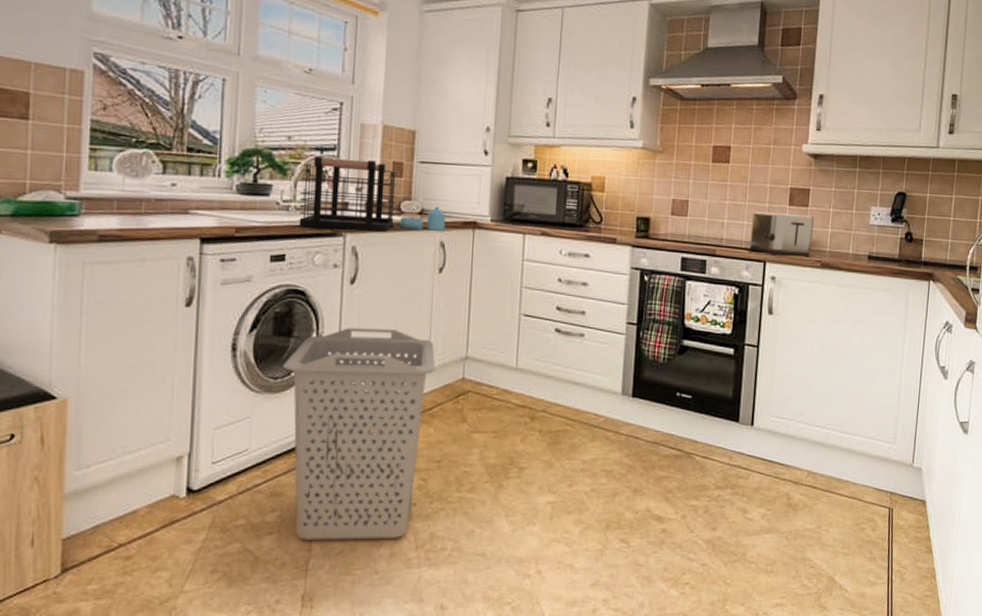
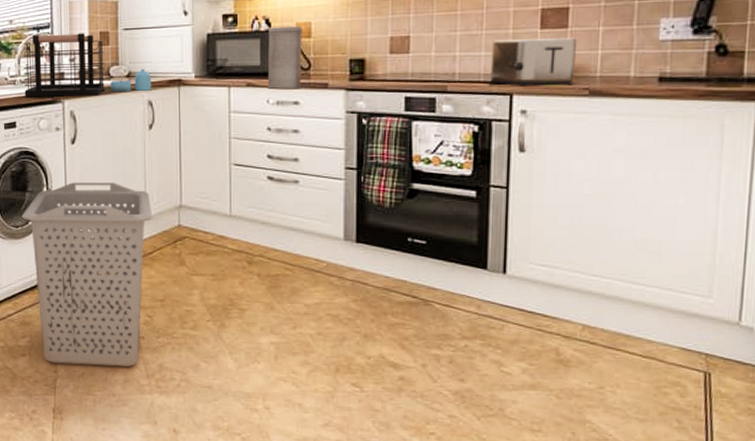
canister: none [560,178,597,242] -> present [267,26,302,90]

